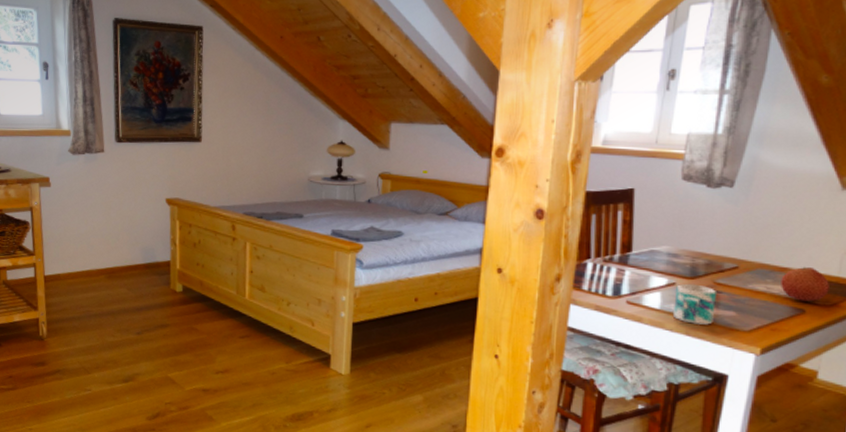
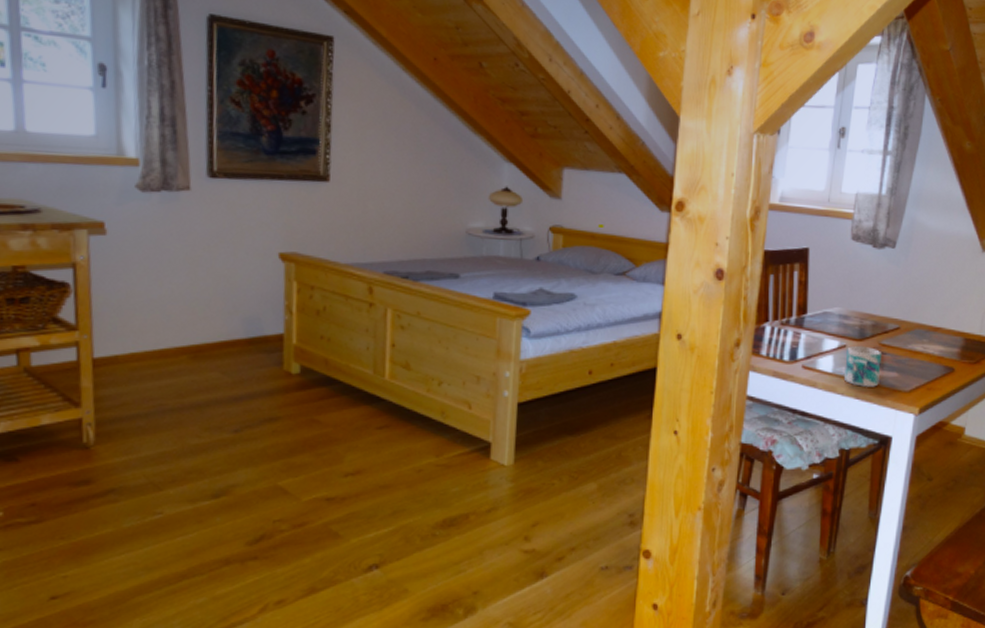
fruit: present [781,267,829,302] -> none [935,326,973,360]

